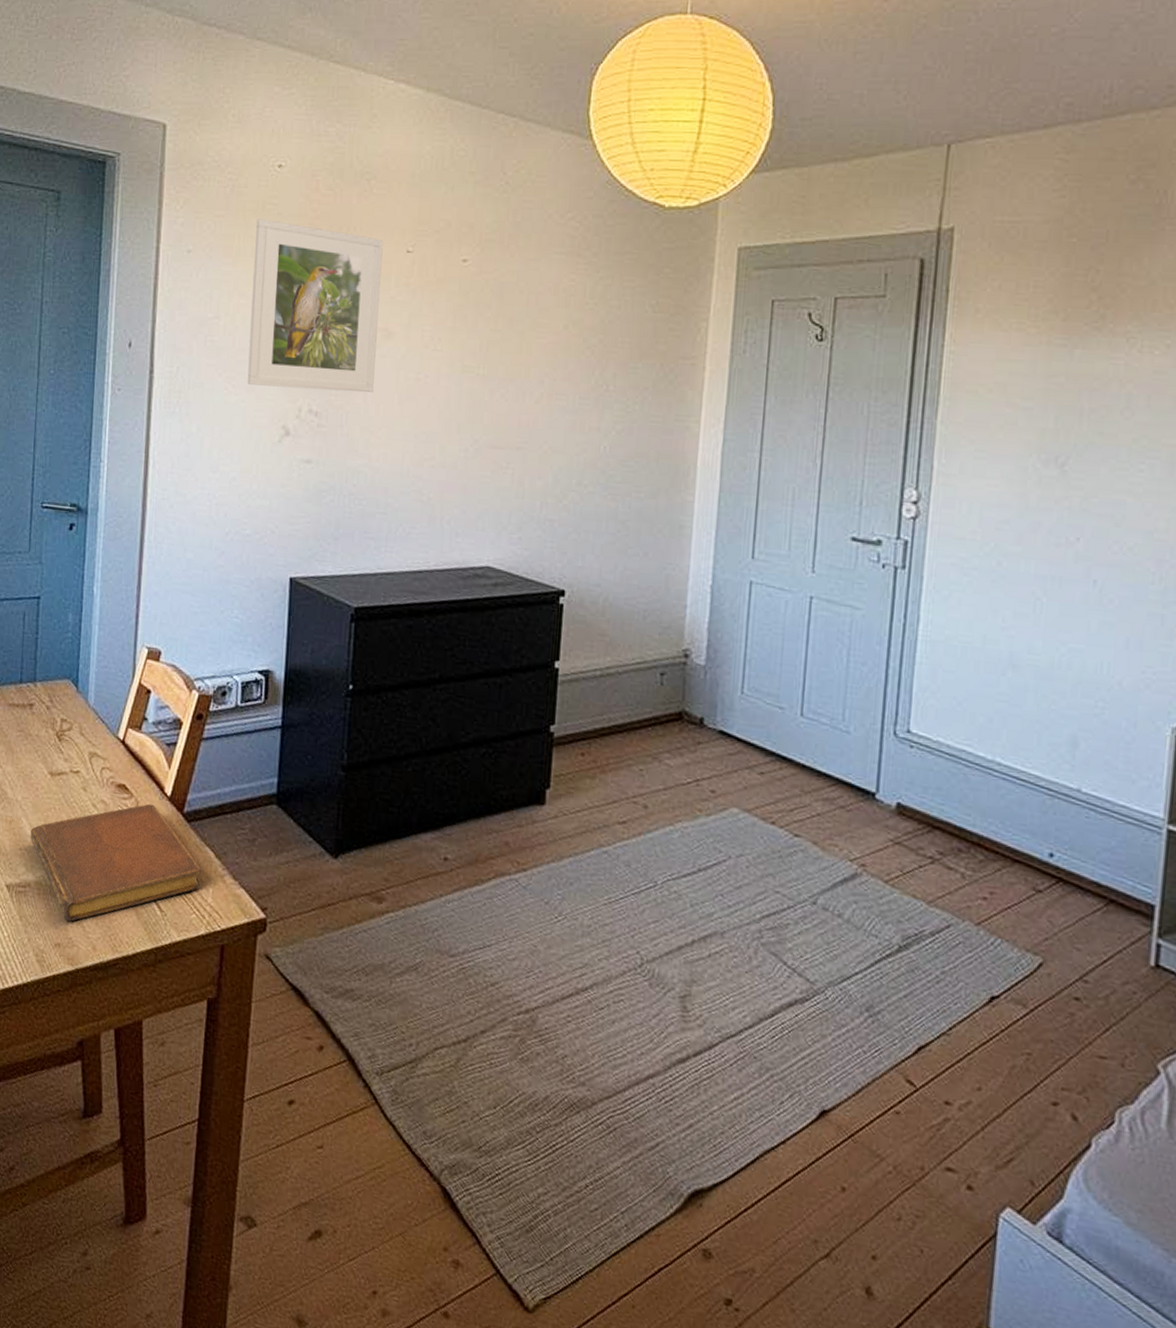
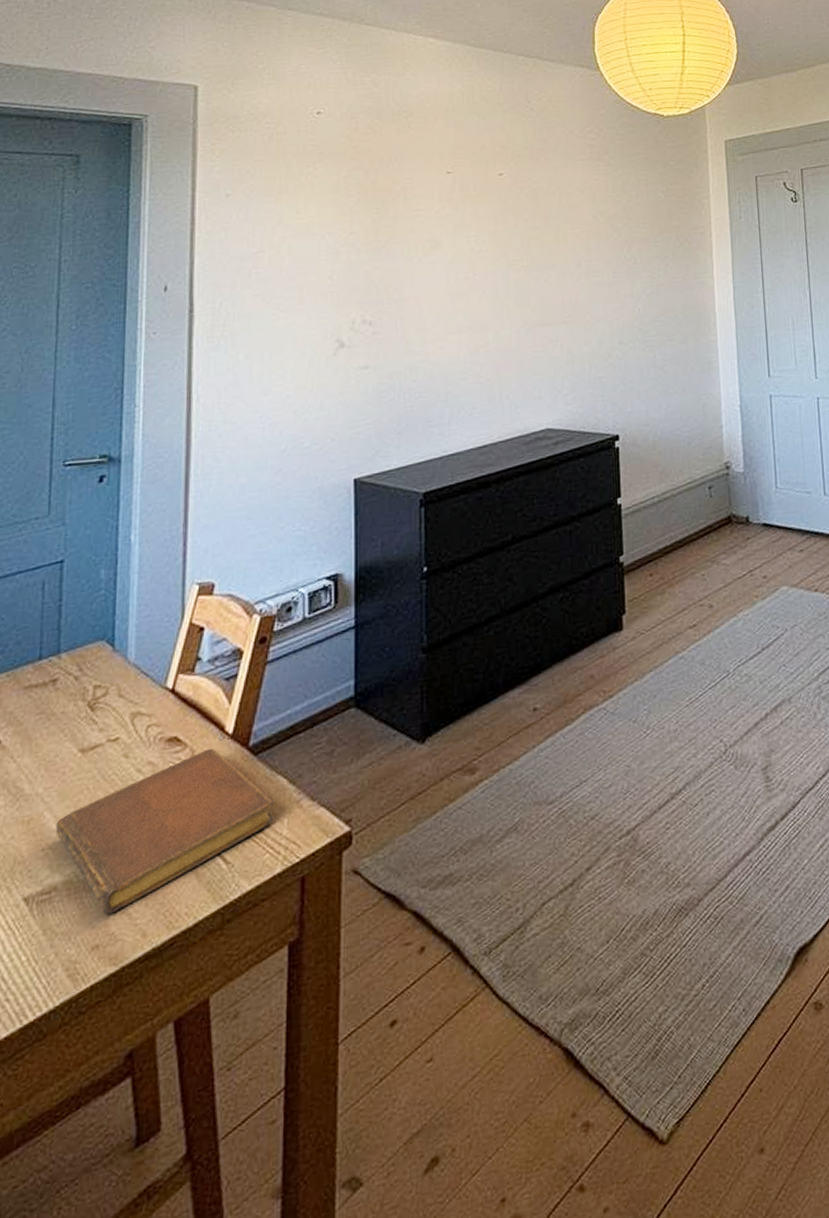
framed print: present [247,219,383,392] -> none [297,159,425,307]

